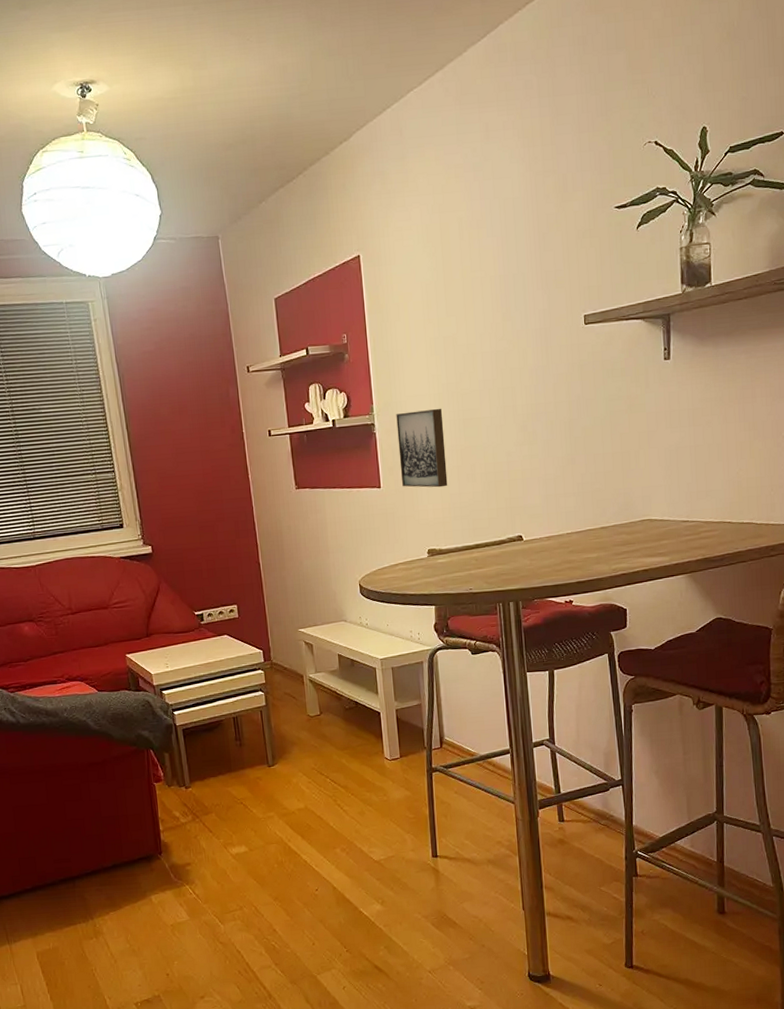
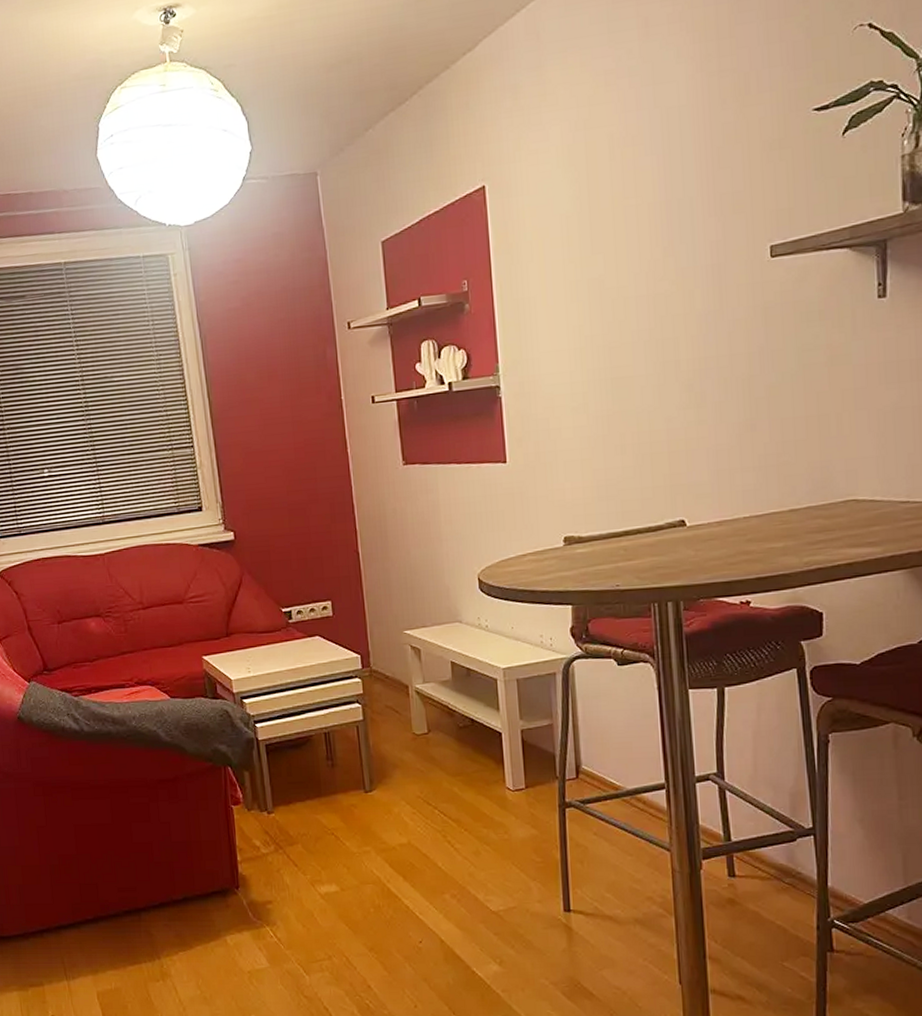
wall art: present [396,408,448,488] -> none [526,365,591,462]

